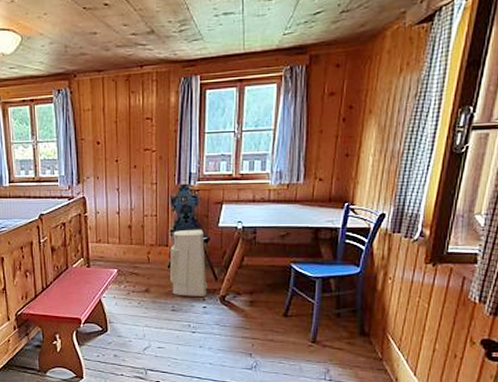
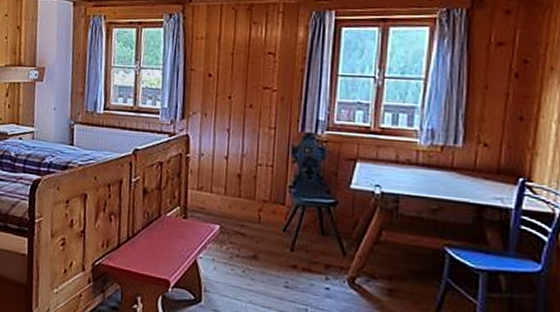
air purifier: present [170,229,207,296] -> none [285,187,332,275]

